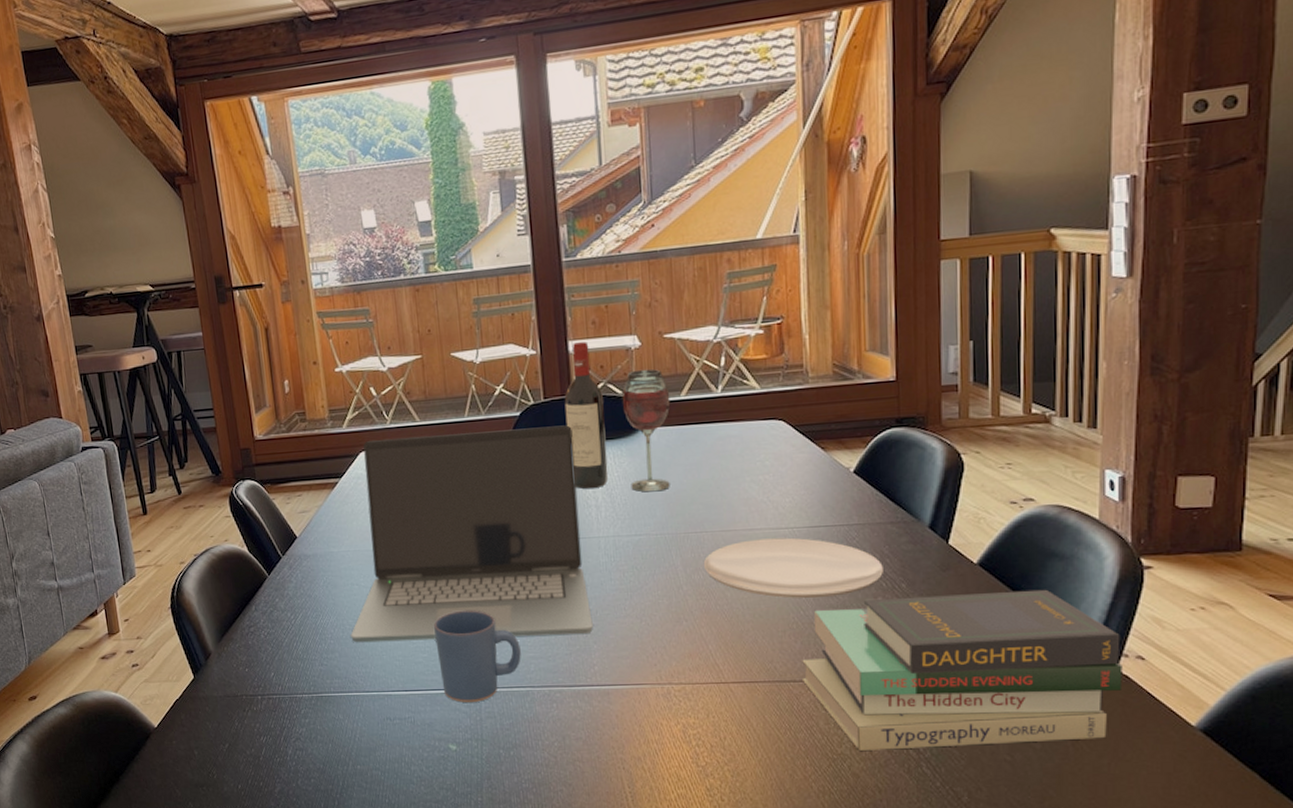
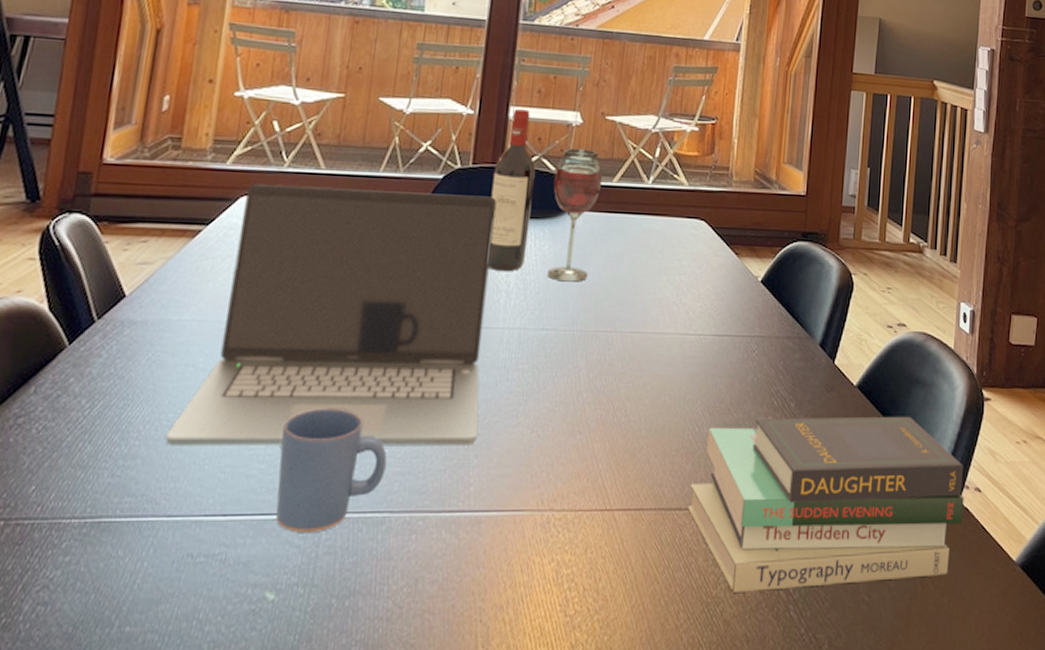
plate: present [703,537,883,598] -> none [607,344,777,413]

